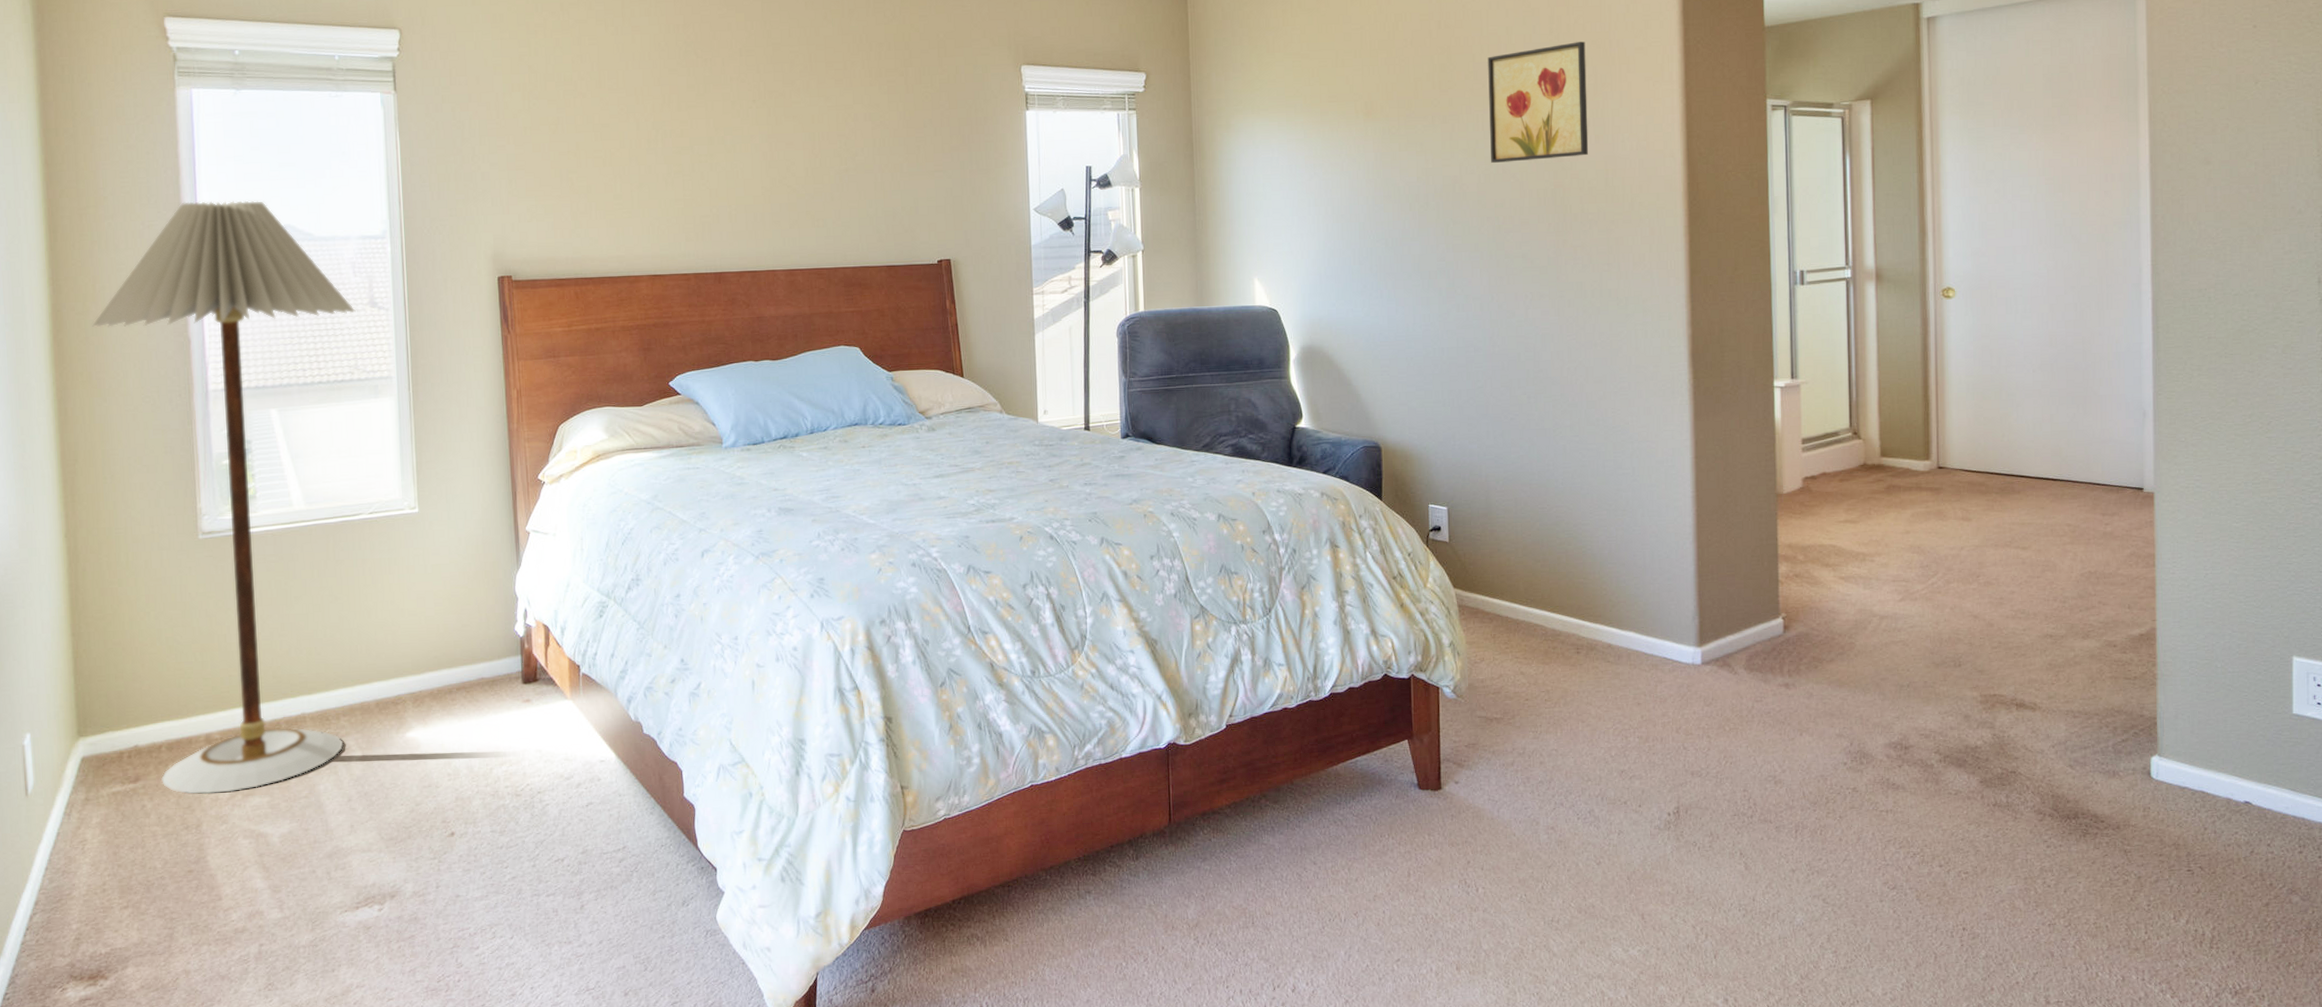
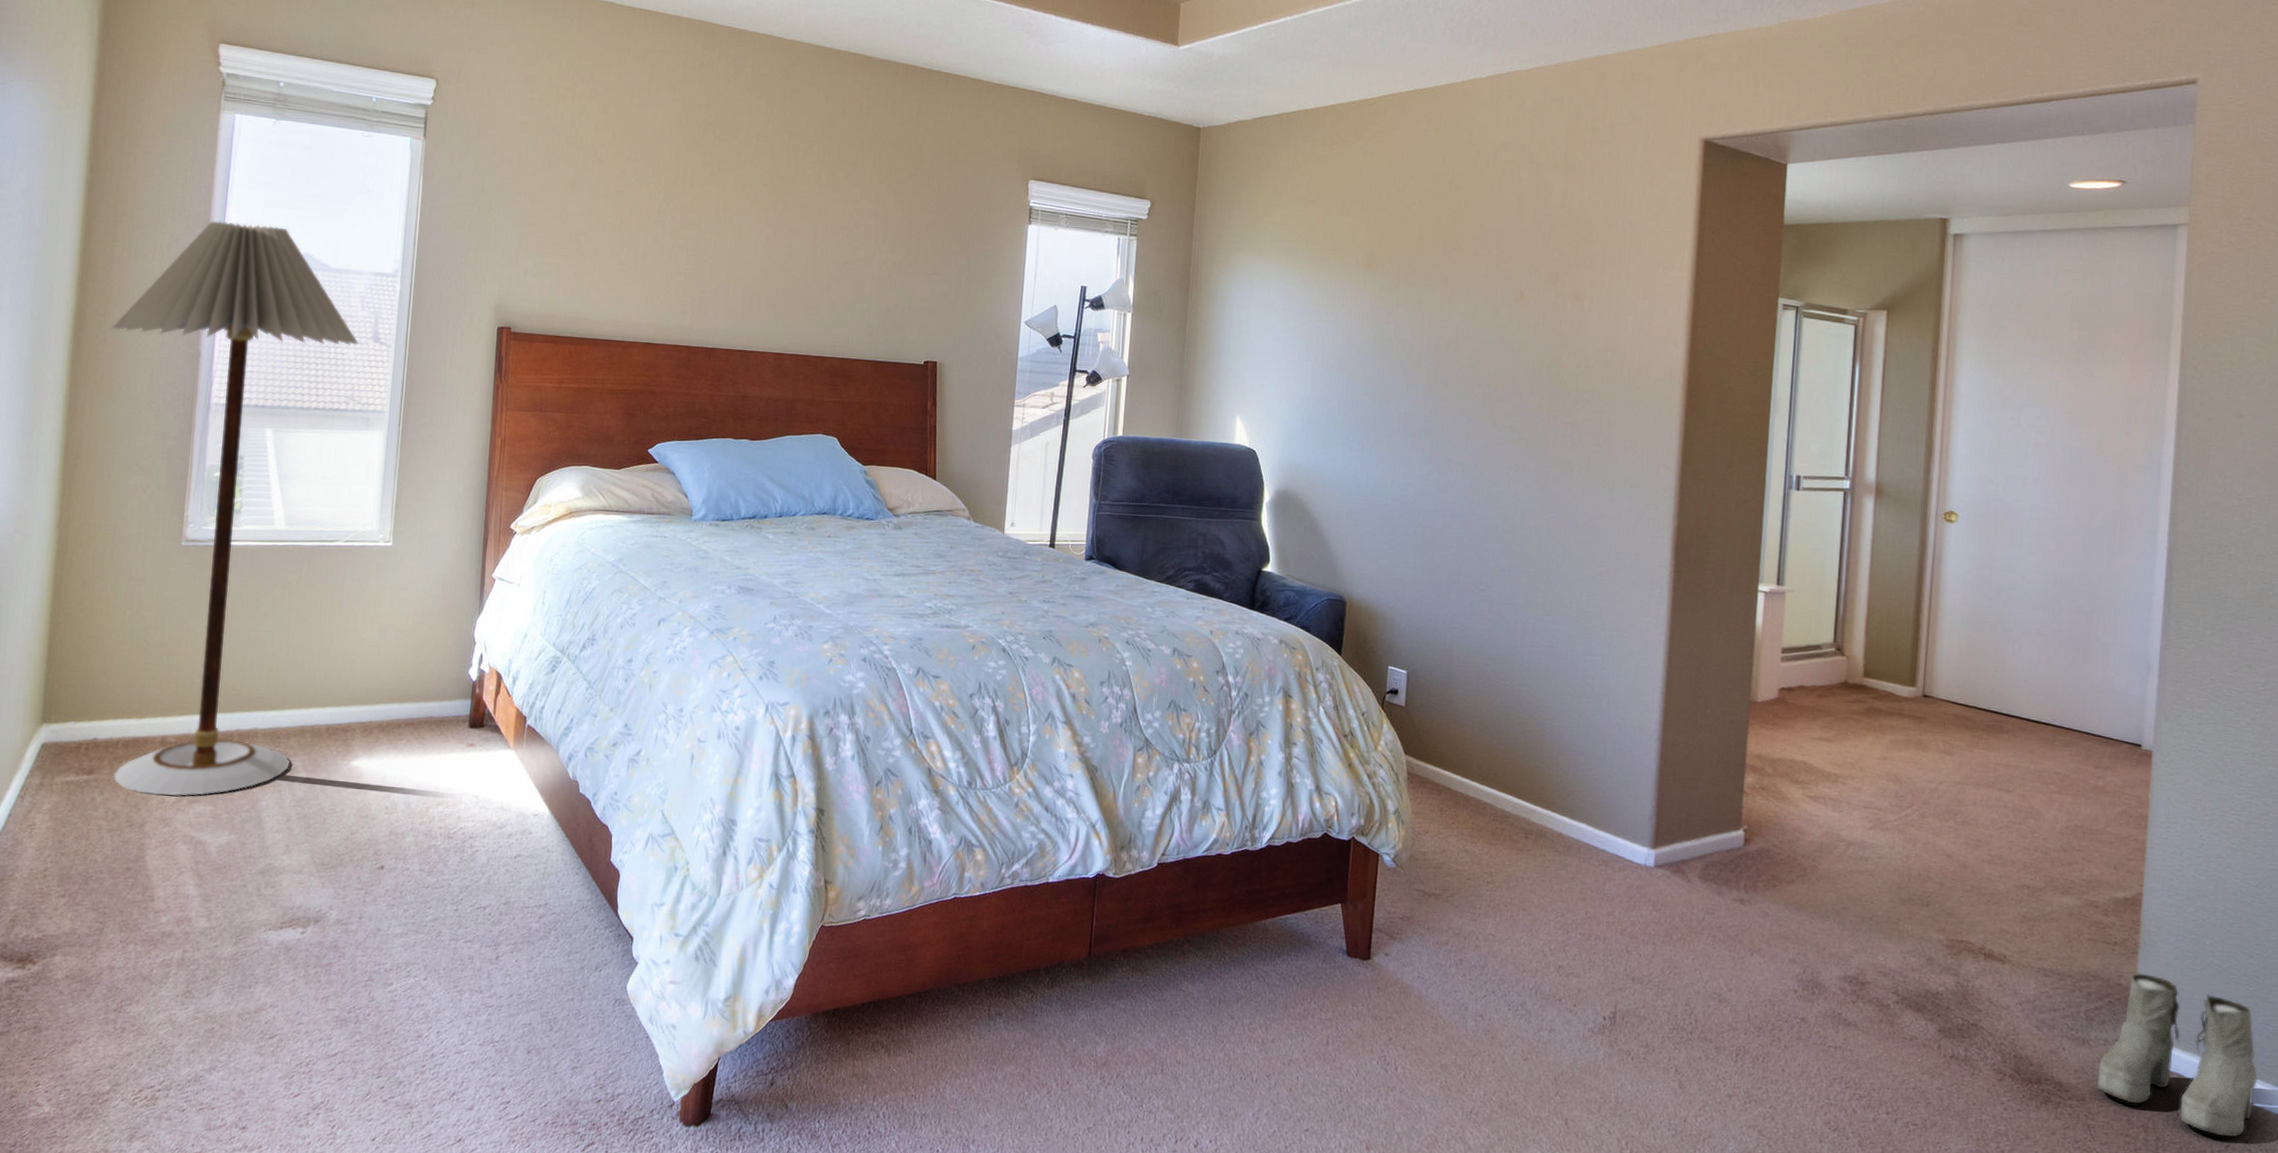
wall art: present [1488,42,1589,163] -> none [1488,218,1597,334]
boots: none [2129,702,2274,844] -> present [2096,972,2258,1138]

